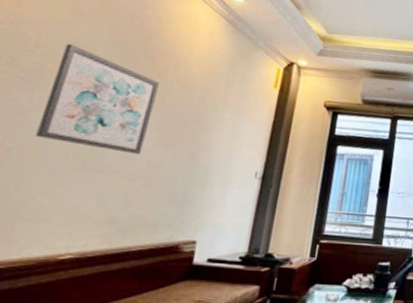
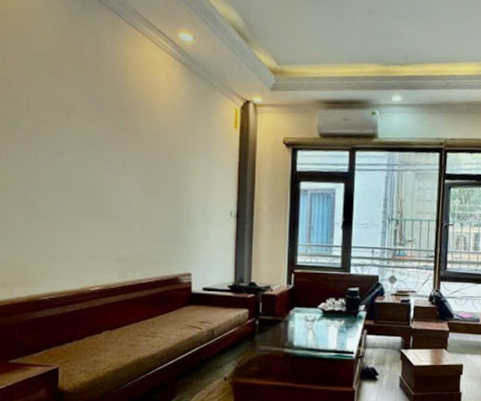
wall art: present [36,44,160,154] -> none [48,103,135,201]

